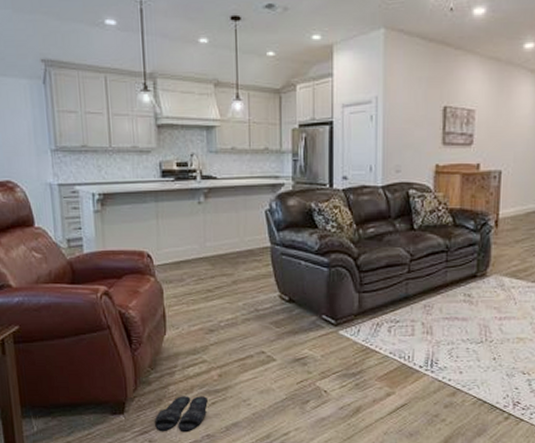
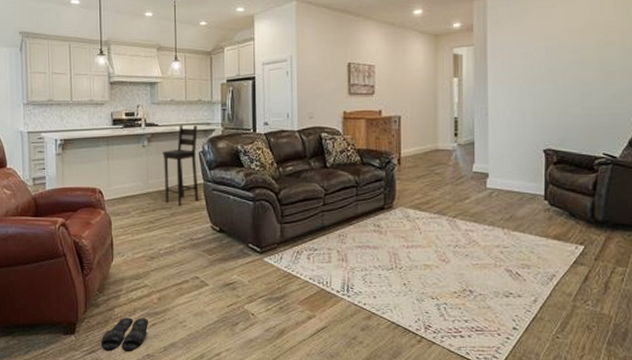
bar stool: none [221,178,266,273] -> present [161,125,199,207]

